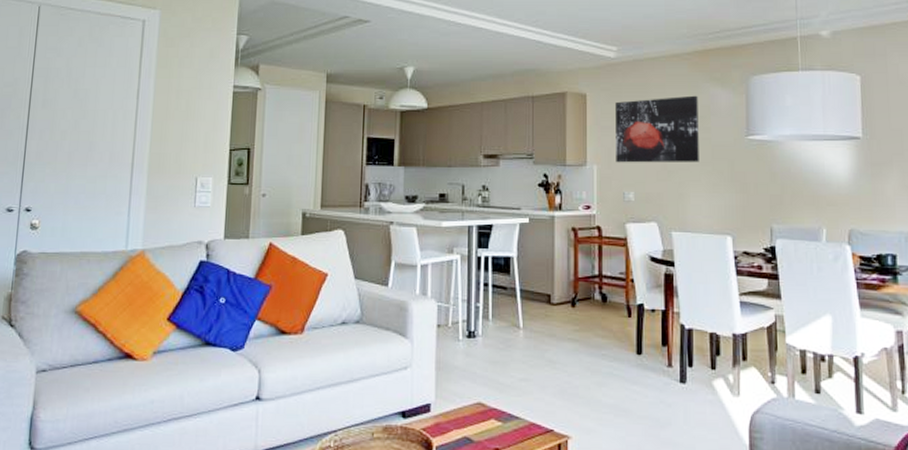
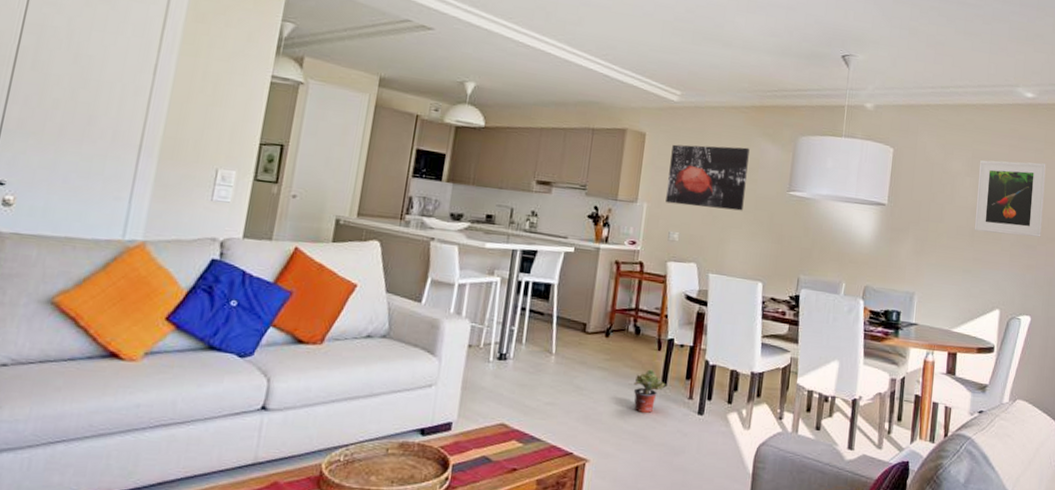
potted plant: none [607,338,642,384] -> present [633,369,666,413]

